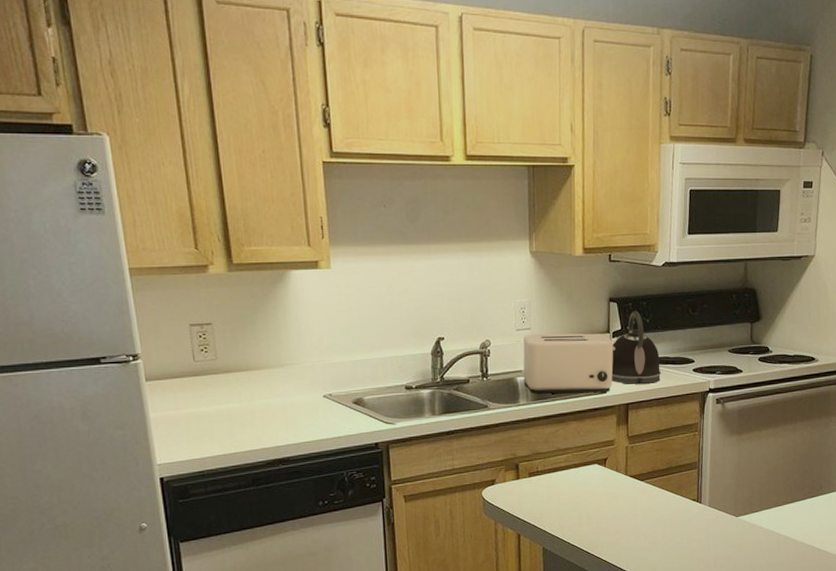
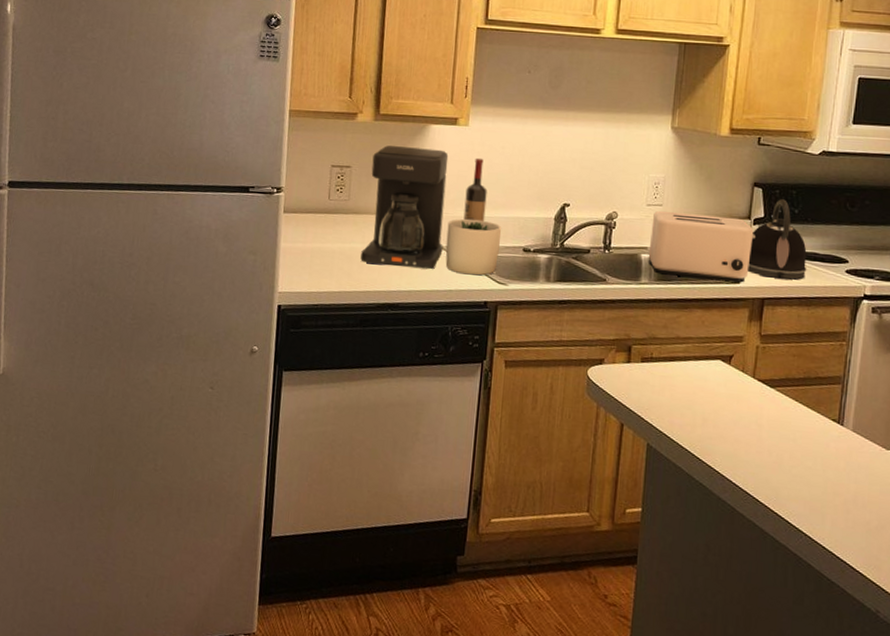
coffee maker: none [234,296,325,422] -> present [360,145,449,270]
planter: none [326,363,382,420] -> present [445,219,502,276]
wine bottle: none [339,300,363,366] -> present [463,157,487,222]

